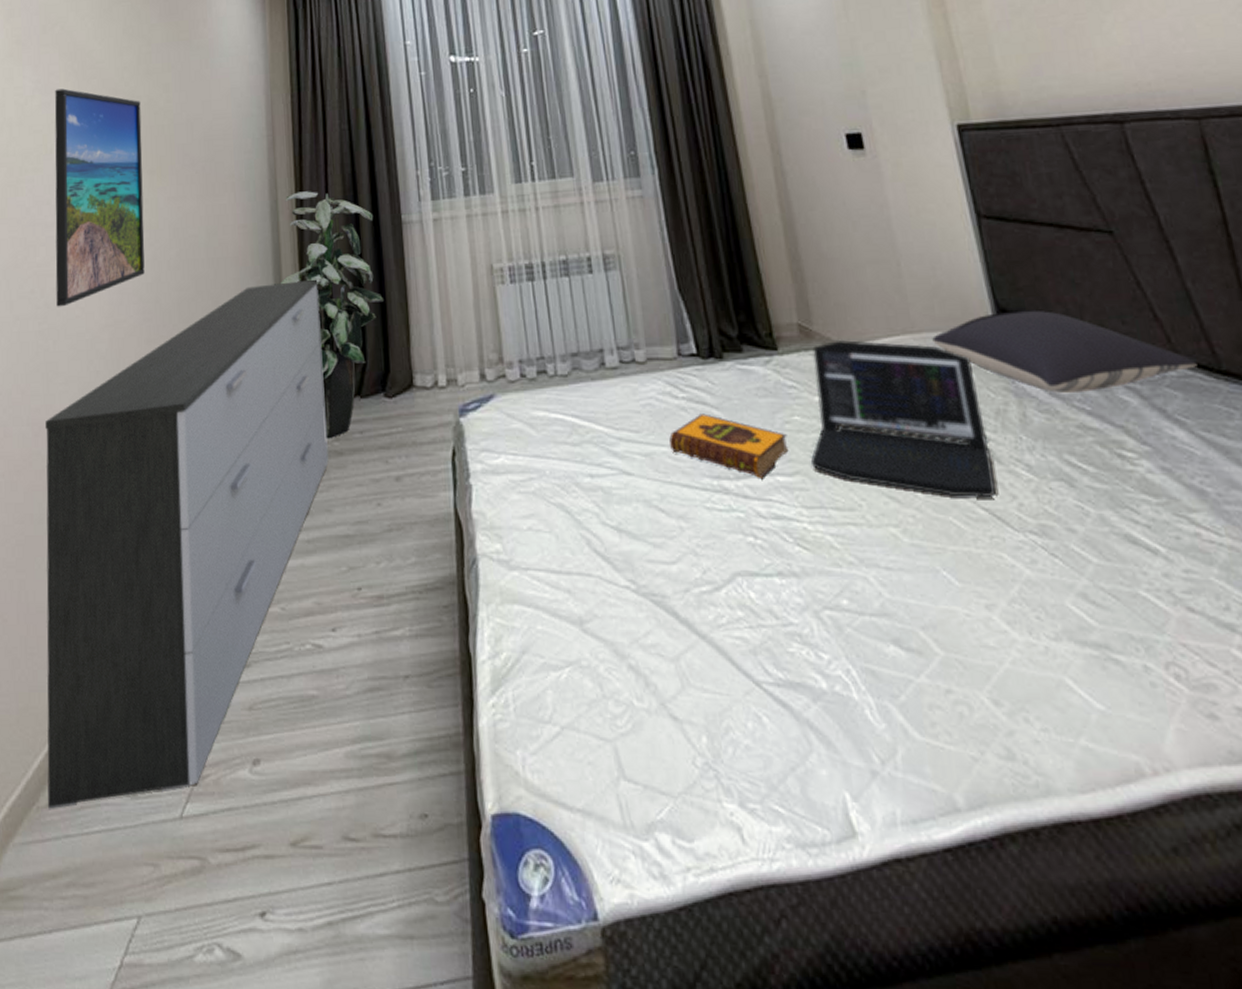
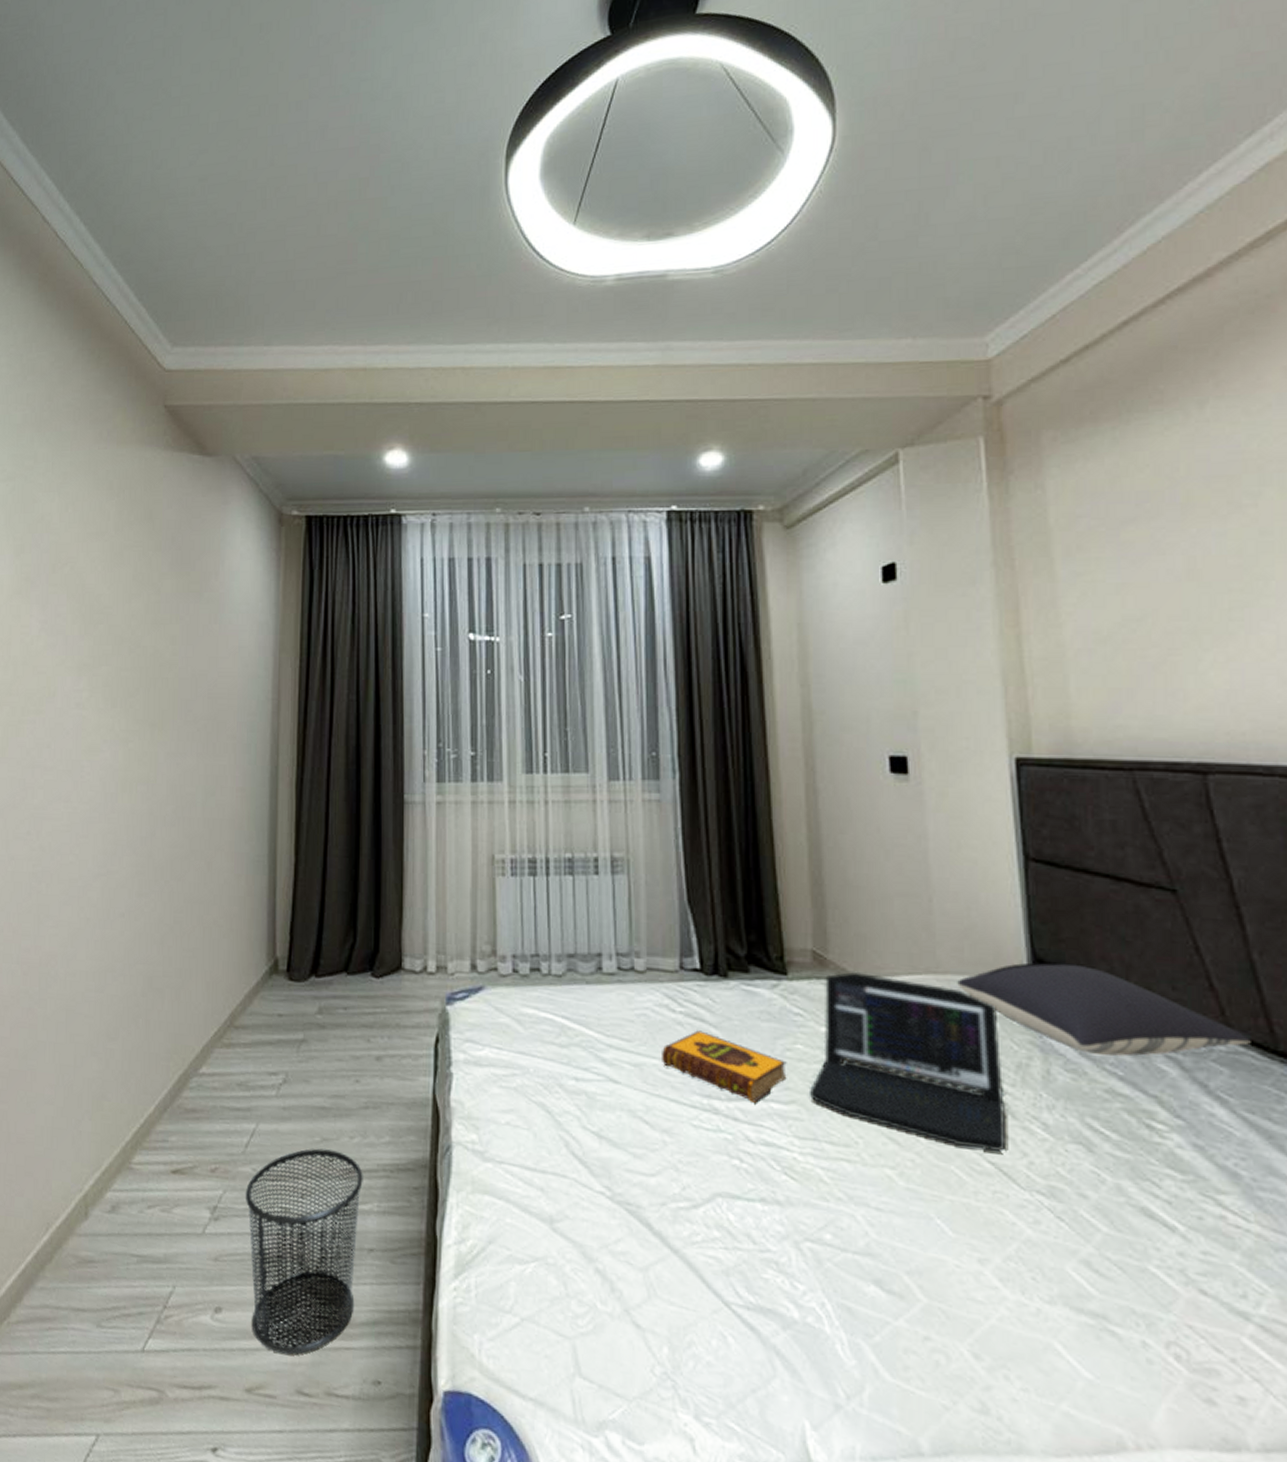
dresser: present [45,279,329,810] -> none [18,850,313,1327]
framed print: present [54,88,145,307] -> none [51,631,146,851]
indoor plant: present [274,191,385,439] -> none [269,760,380,1012]
waste bin: none [275,578,395,799] -> present [245,1148,363,1355]

